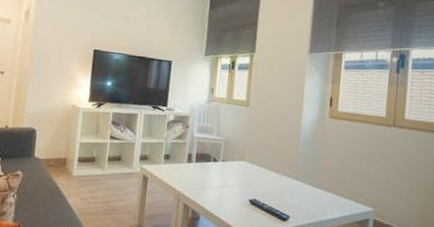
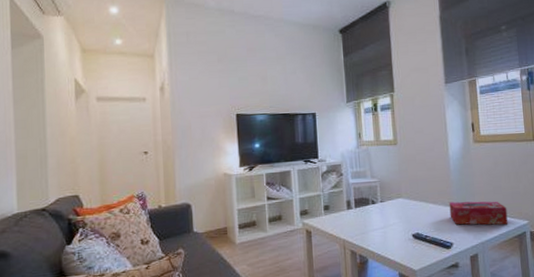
tissue box: none [291,174,353,209] -> present [449,201,508,225]

